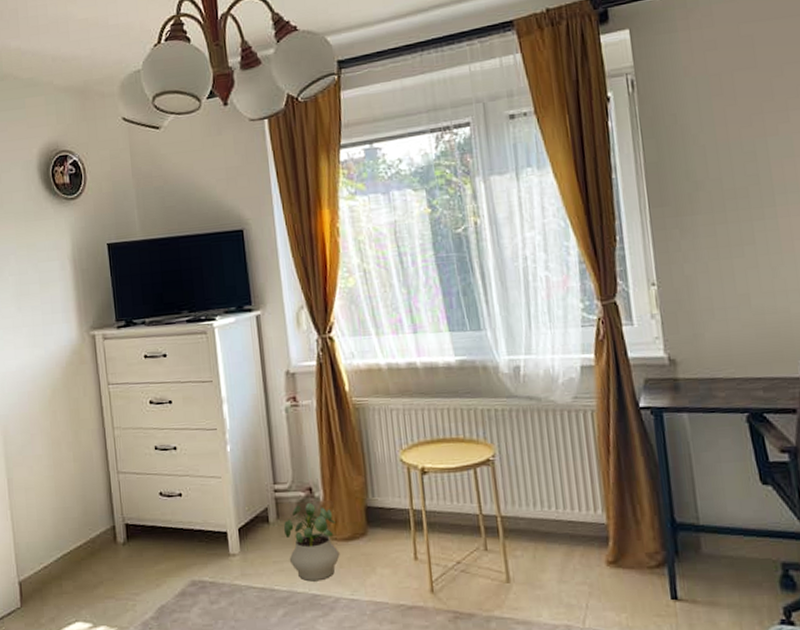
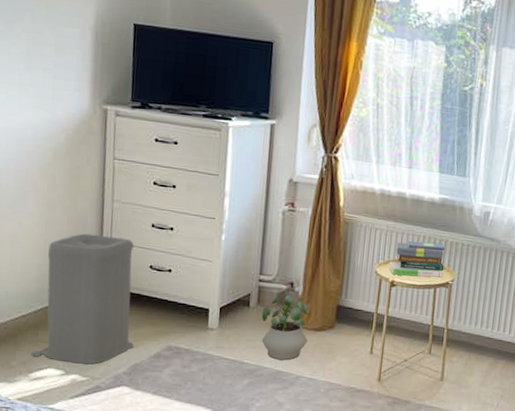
laundry basket: none [58,466,156,613] -> present [31,233,134,365]
books: none [414,413,481,460] -> present [388,240,445,278]

